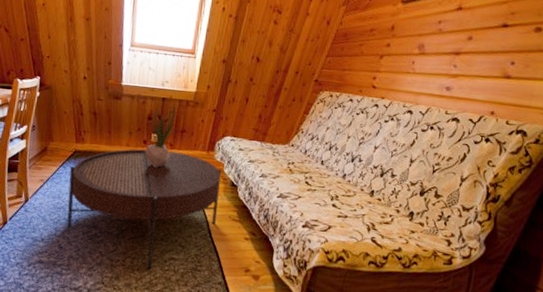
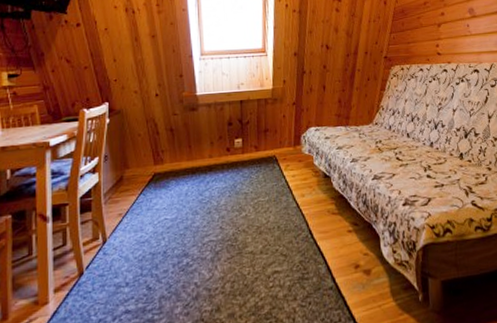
coffee table: present [67,149,221,269] -> none [151,153,315,291]
potted plant: present [146,103,176,168] -> none [231,104,258,174]

